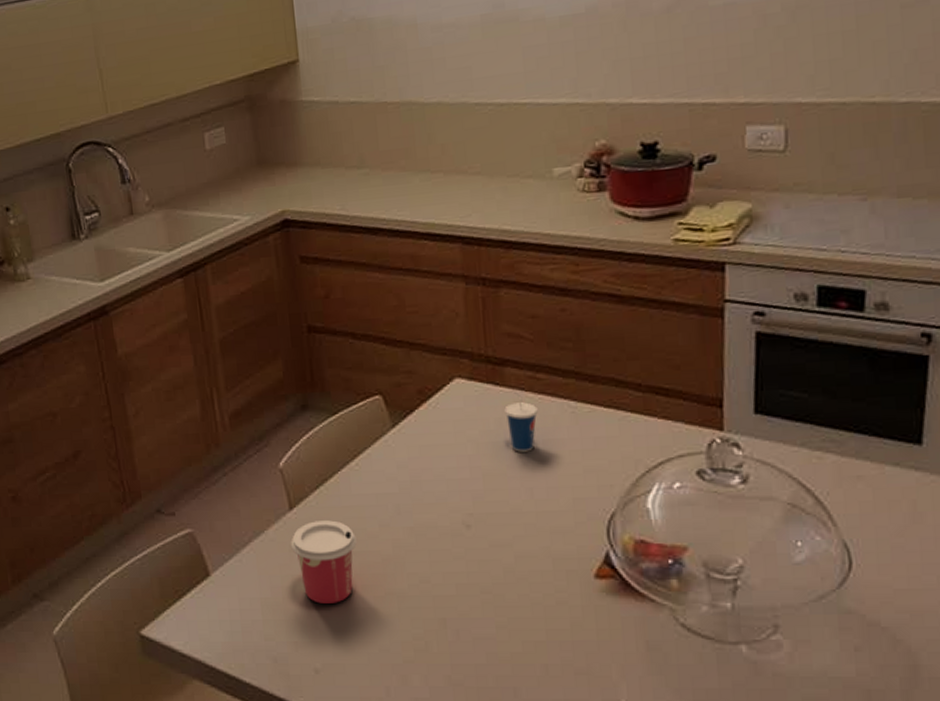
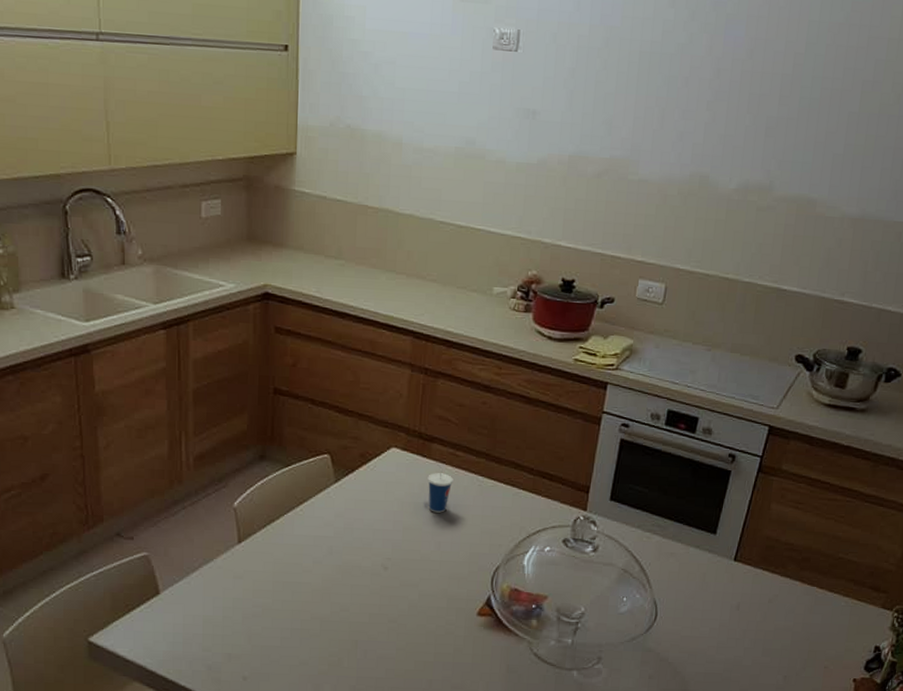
cup: present [291,520,357,604] -> none [236,554,293,624]

